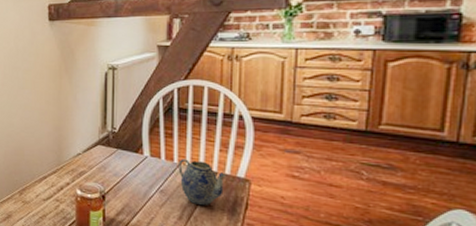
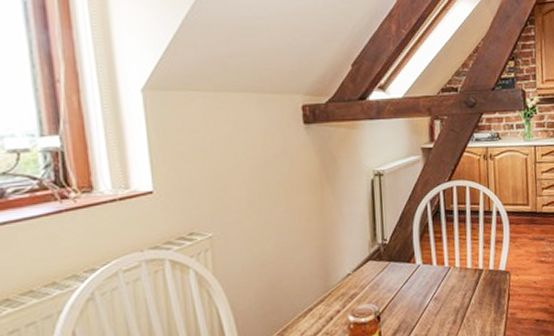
teapot: present [178,159,226,206] -> none [449,260,490,306]

